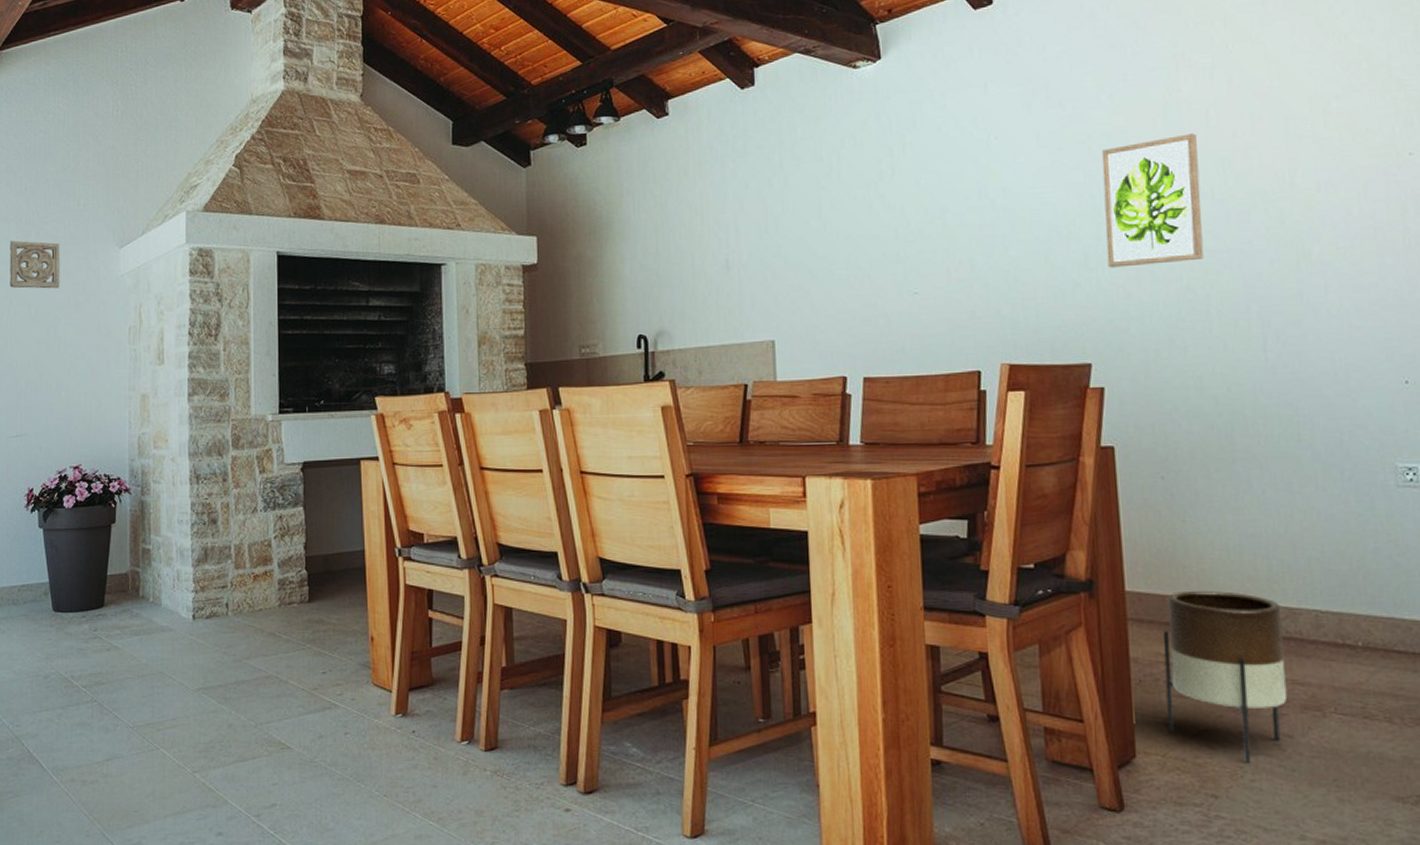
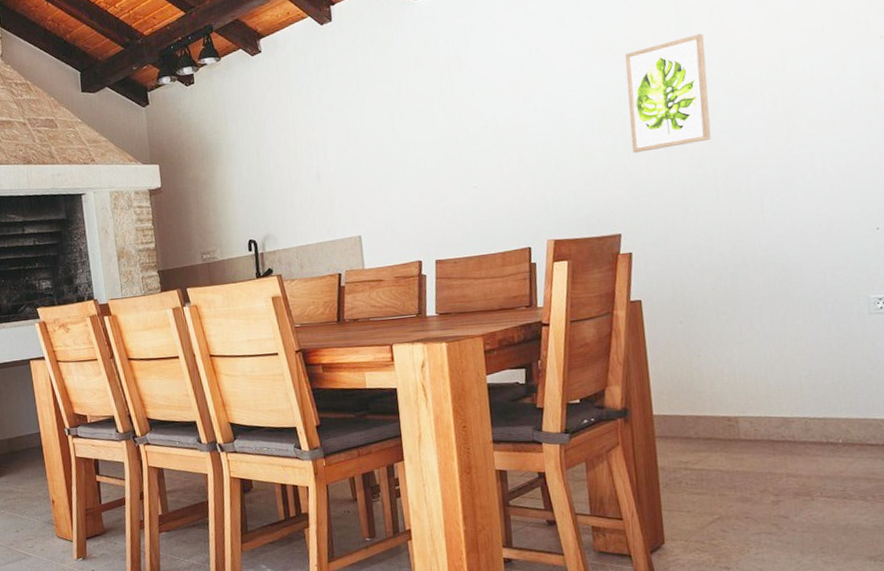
planter: present [1163,590,1288,763] -> none [684,408,784,541]

